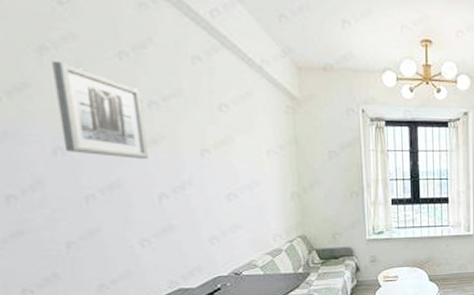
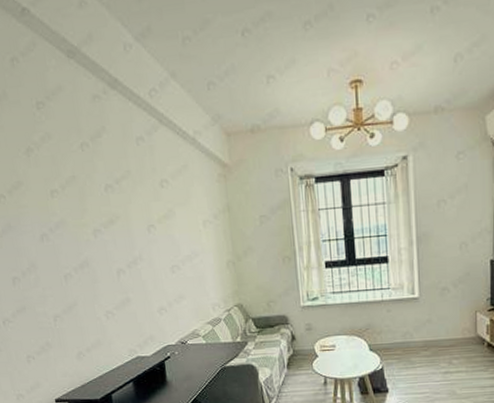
wall art: present [52,60,148,159] -> none [36,159,108,239]

